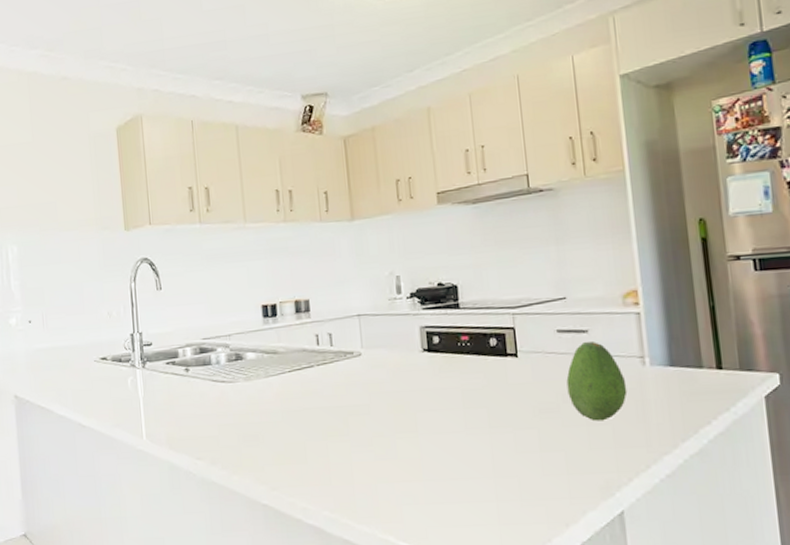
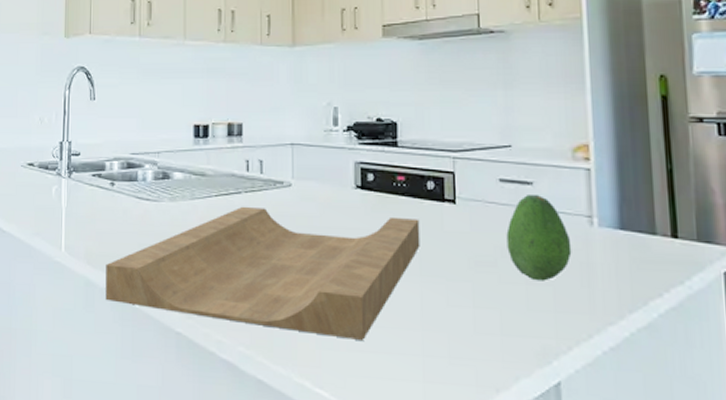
cutting board: none [188,375,488,493] -> present [105,206,420,340]

